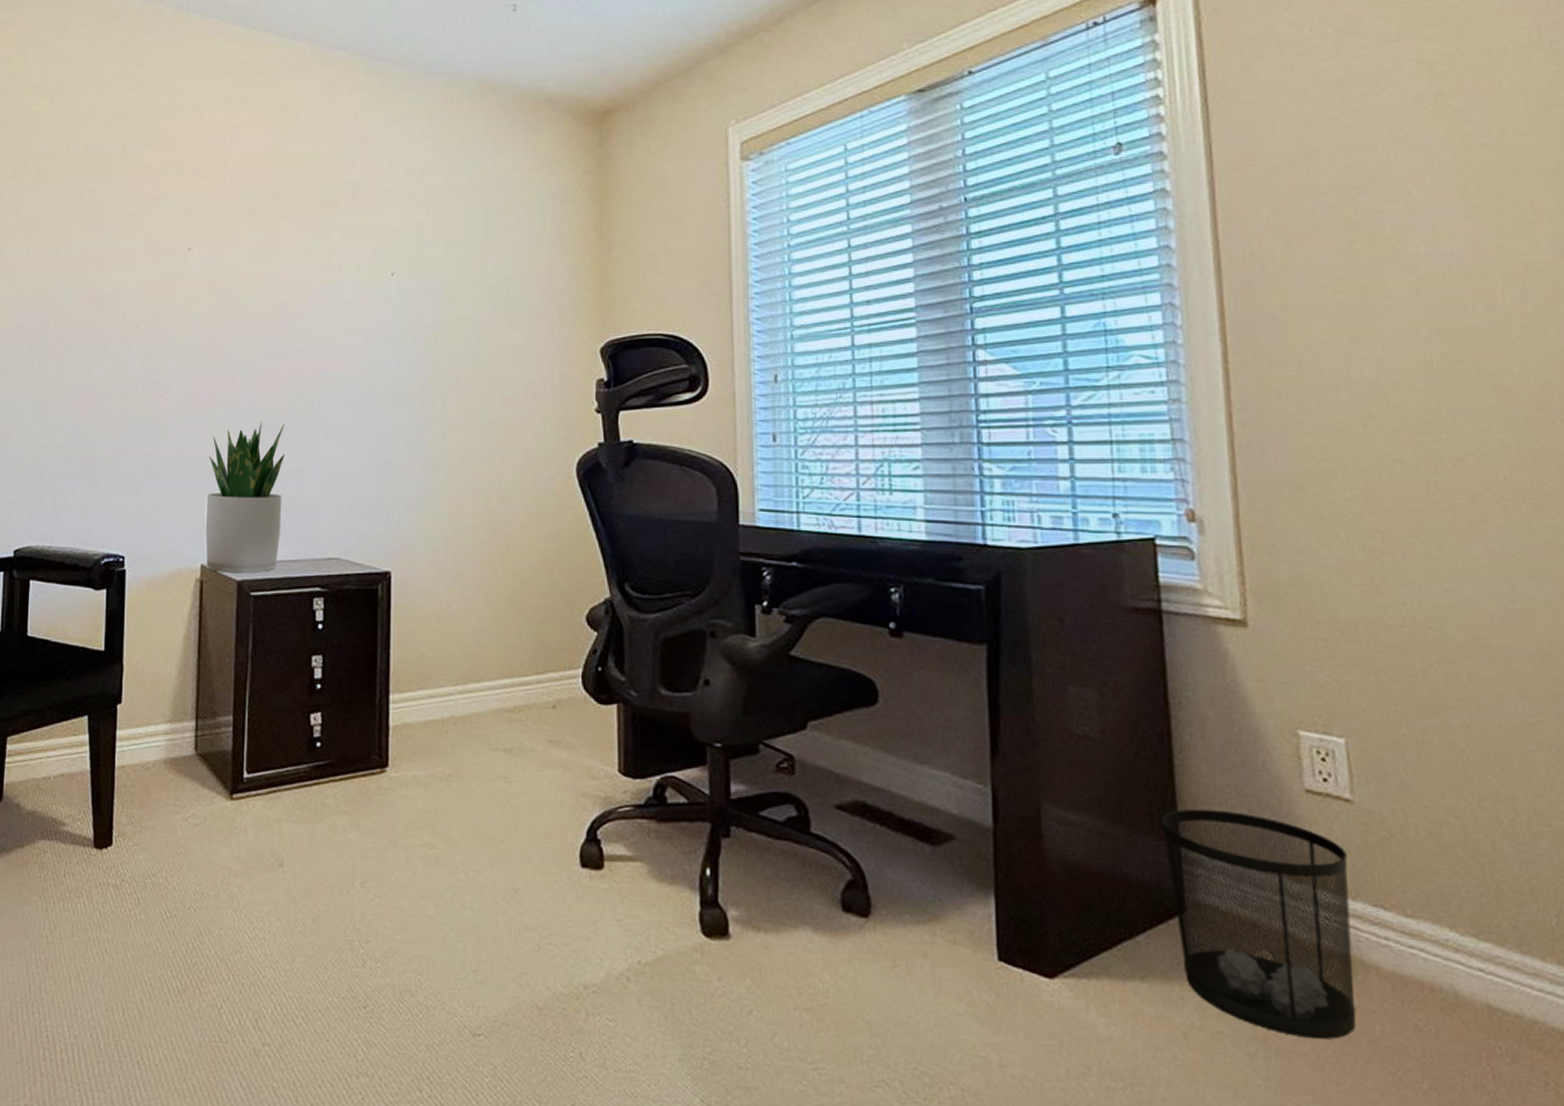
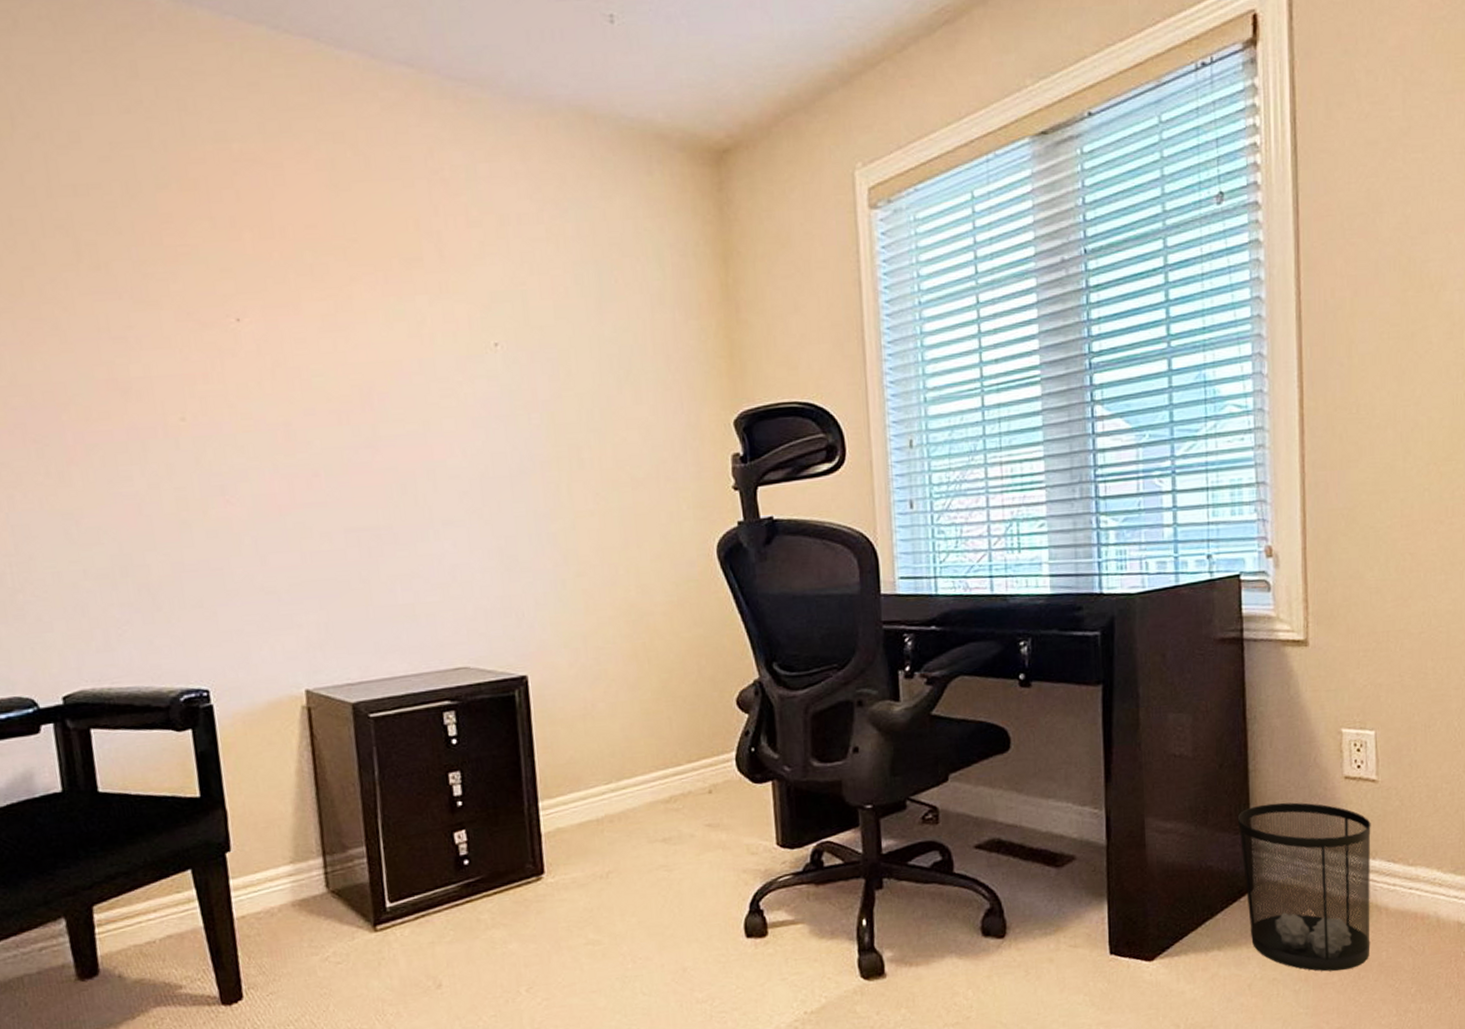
planter: present [205,421,285,574] -> none [299,523,397,696]

